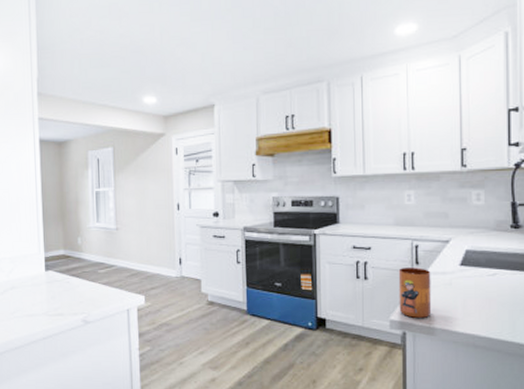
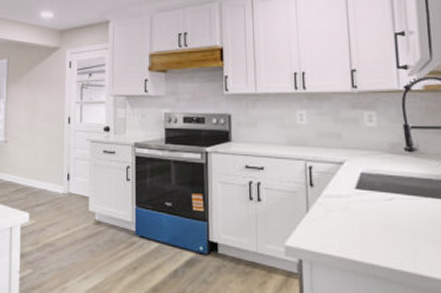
mug: present [398,268,432,318] -> none [292,190,328,244]

